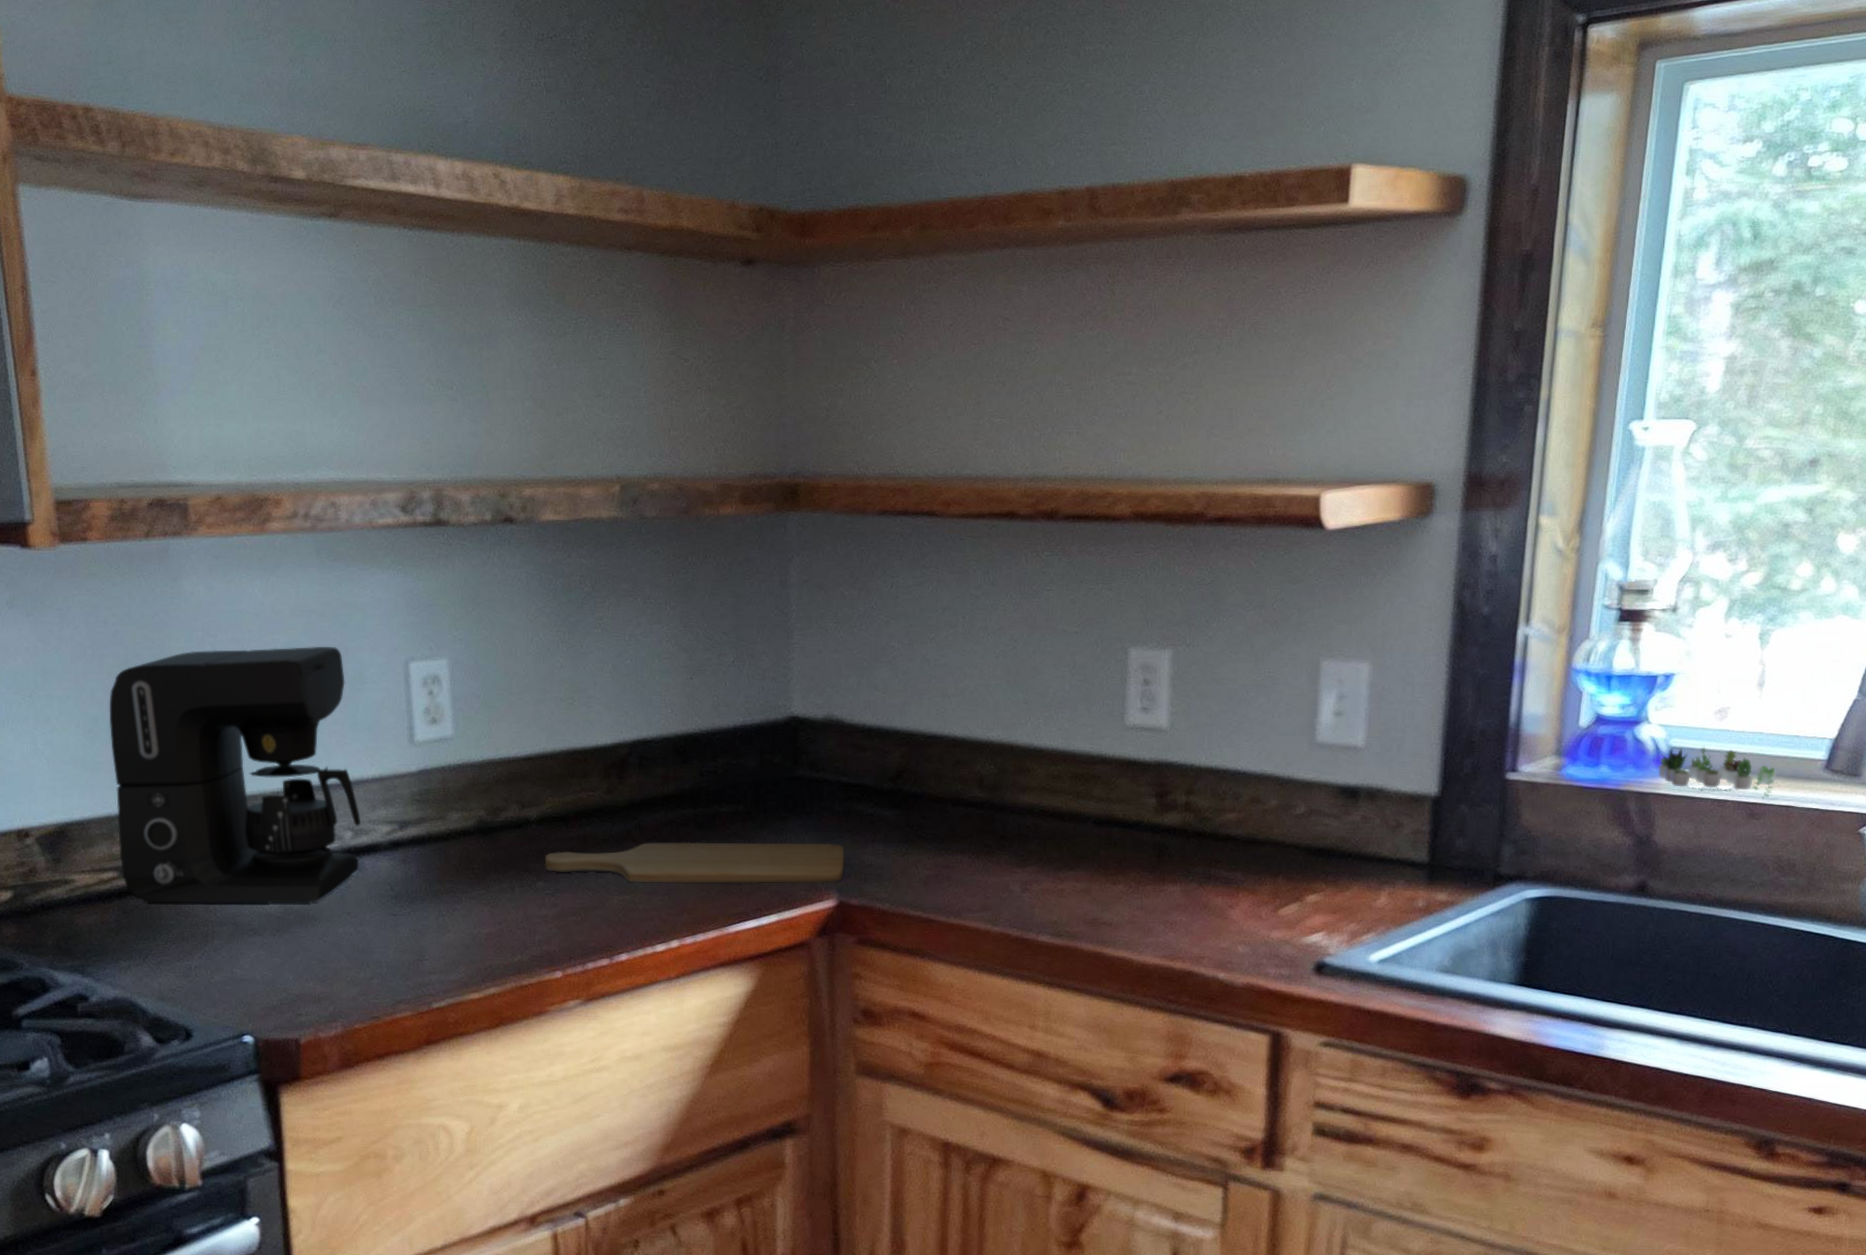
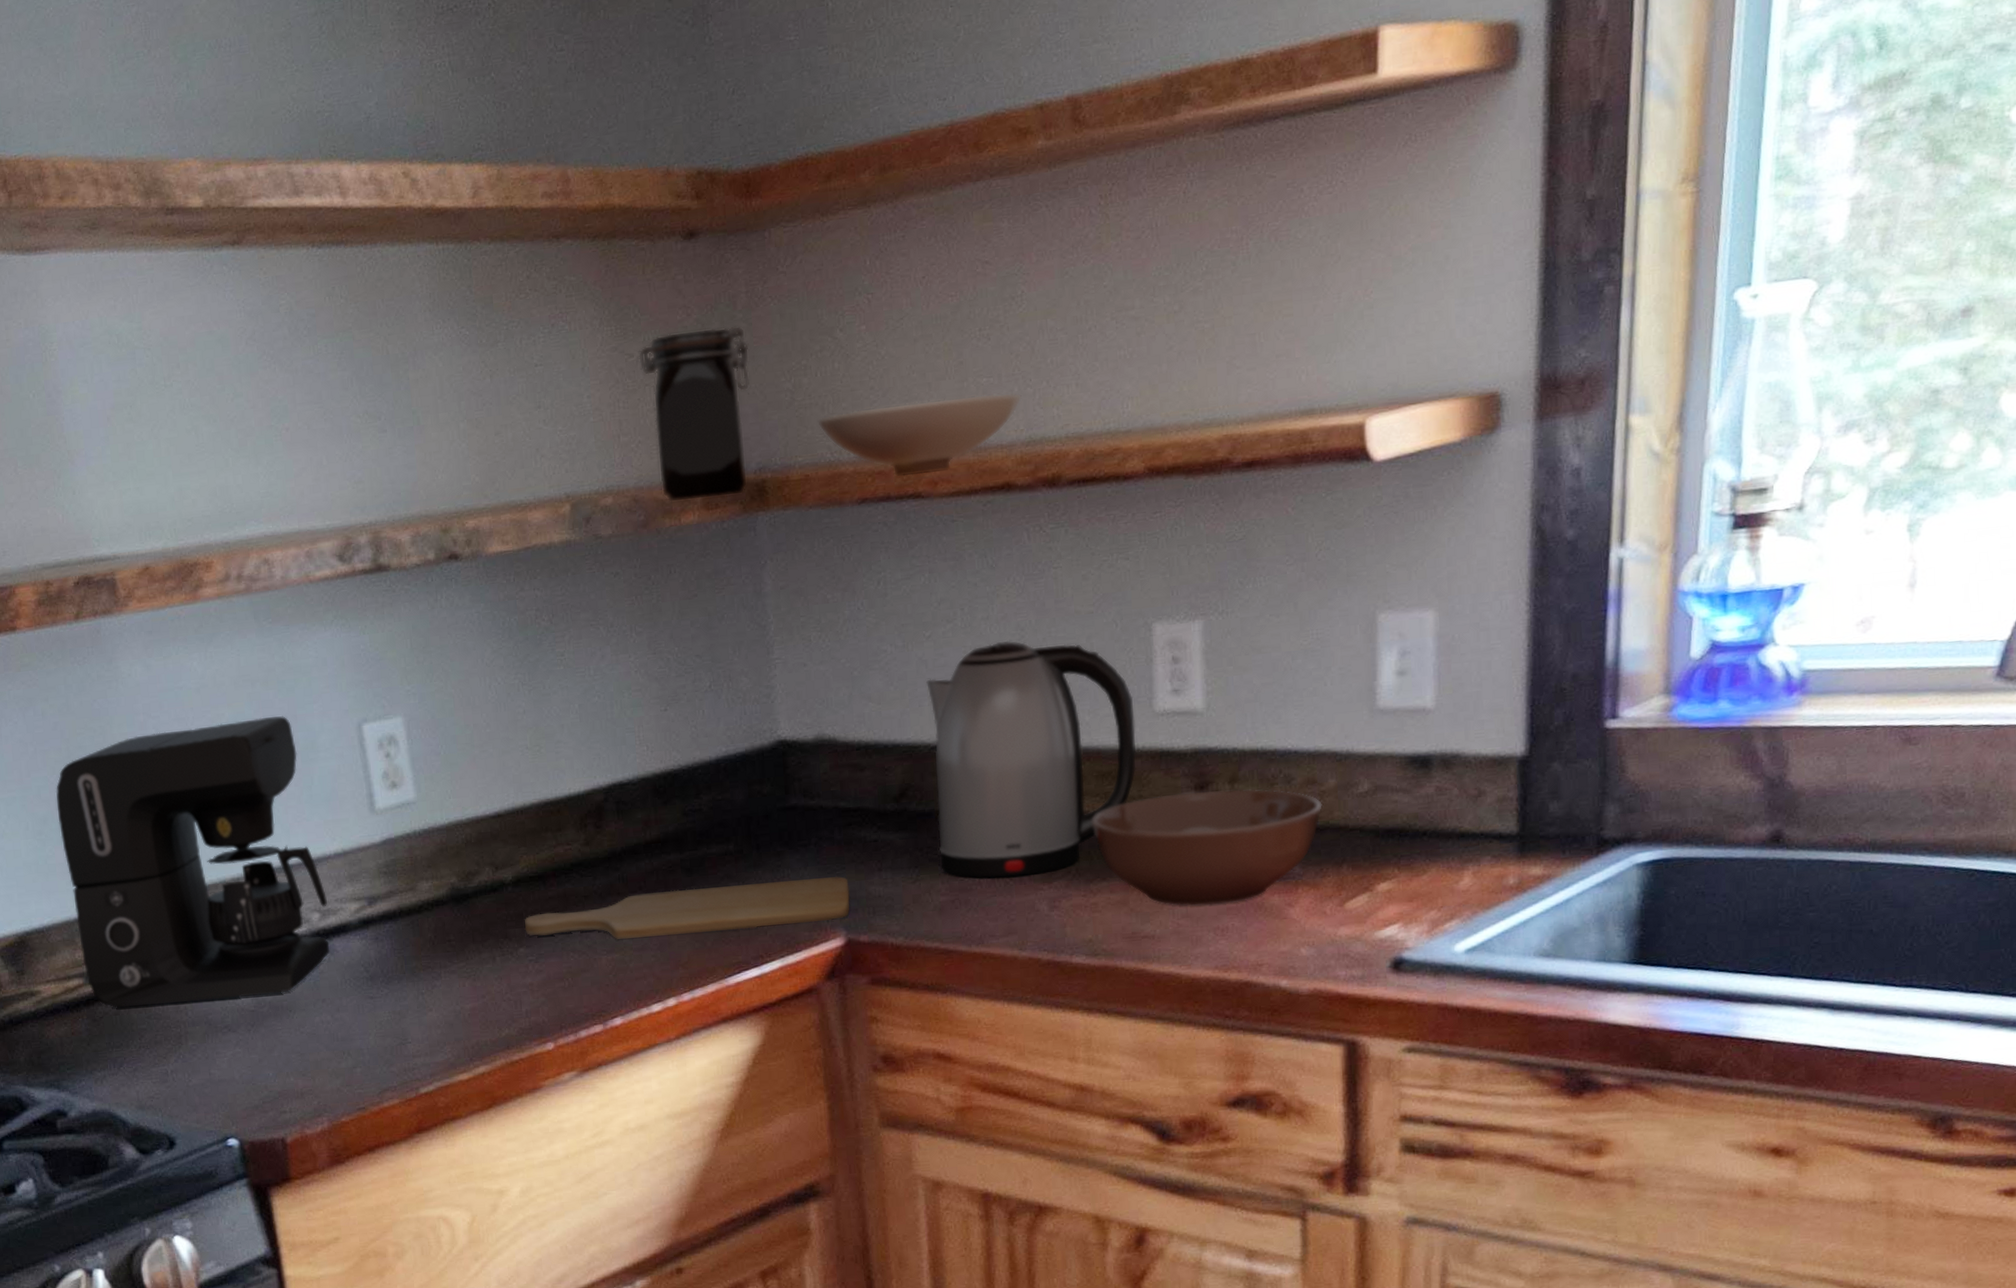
jar: none [693,345,794,495] -> present [638,326,751,503]
bowl: none [848,432,1030,495] -> present [817,392,1023,477]
kettle: none [927,649,1108,859] -> present [926,640,1137,878]
bowl: none [1064,799,1264,900] -> present [1091,789,1323,906]
succulent plant: present [1658,745,1778,799] -> none [1789,664,1938,721]

